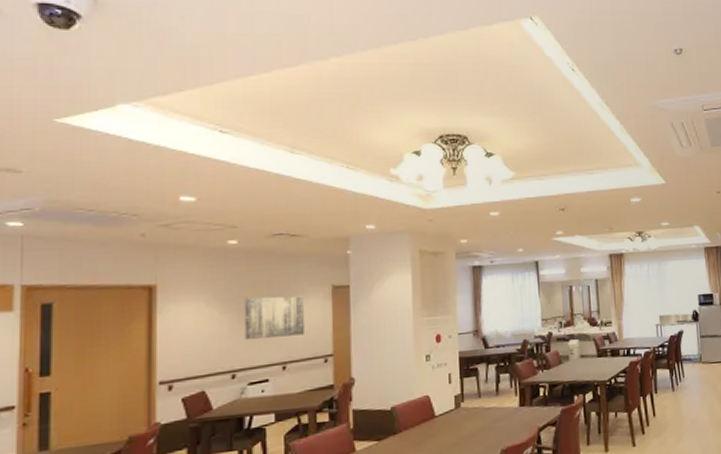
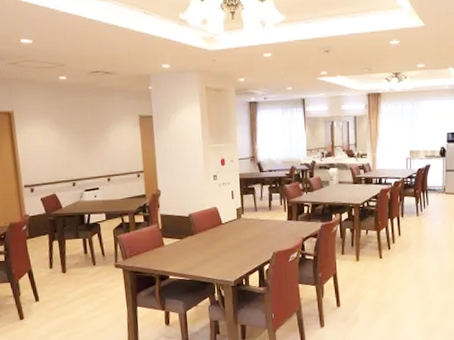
wall art: present [244,296,306,341] -> none [75,123,122,157]

